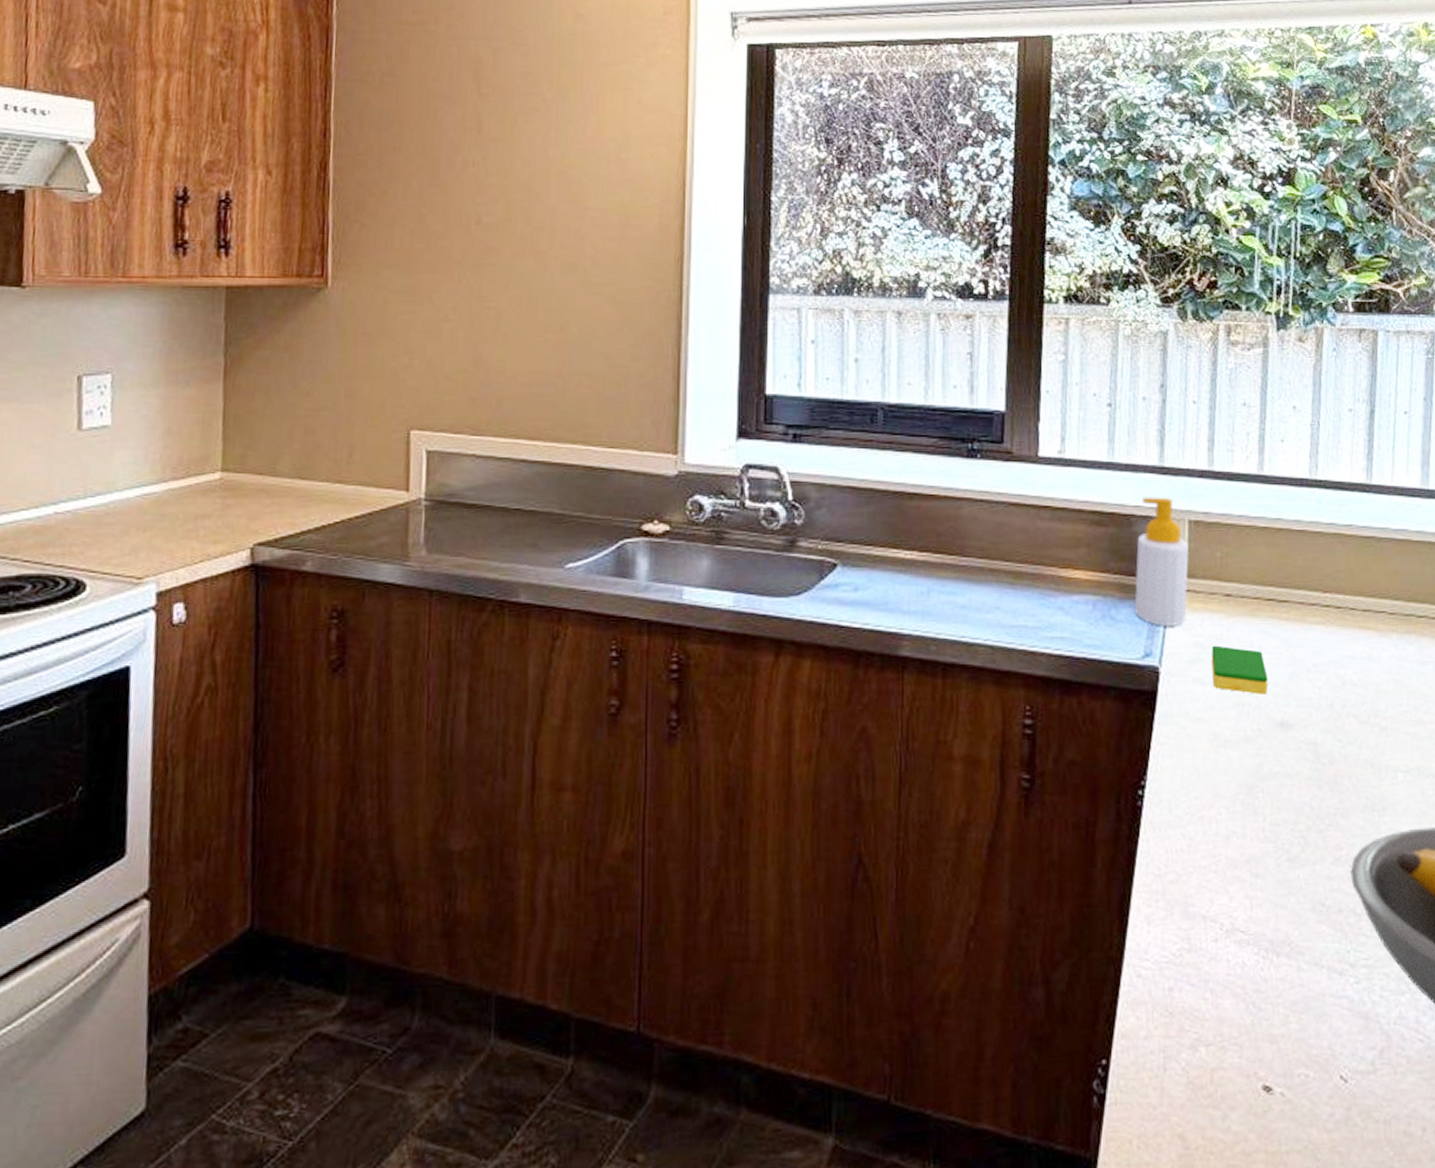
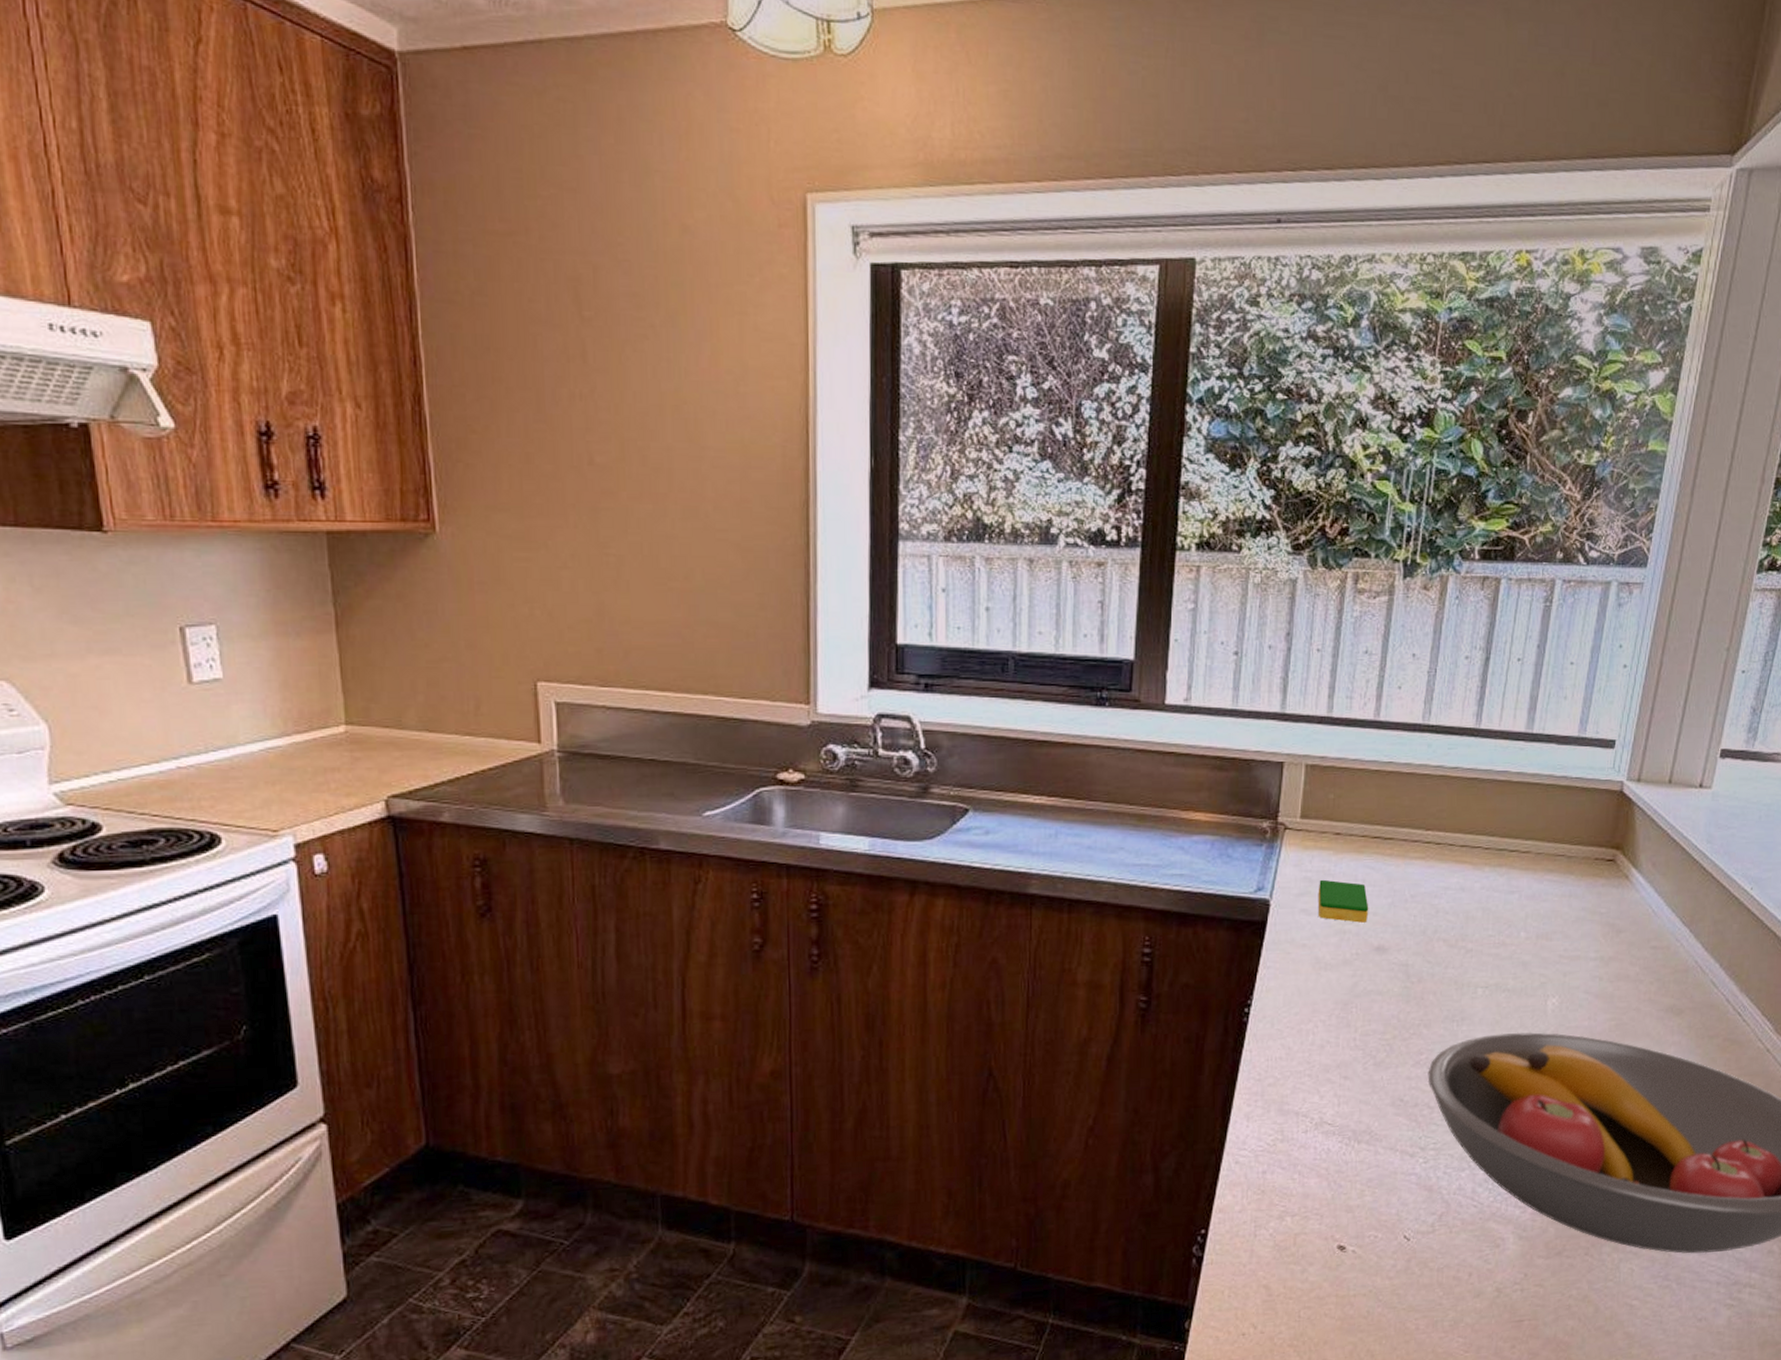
soap bottle: present [1134,497,1189,626] -> none [1250,742,1303,863]

